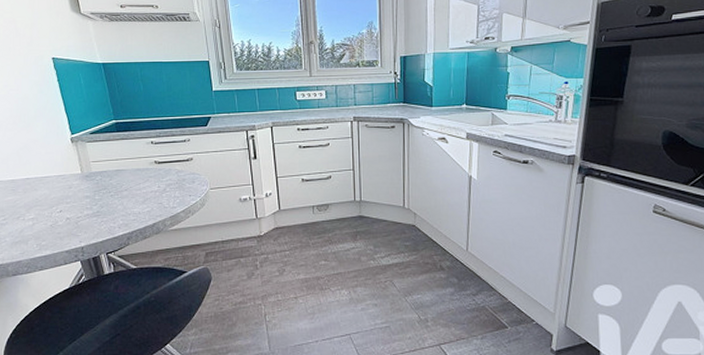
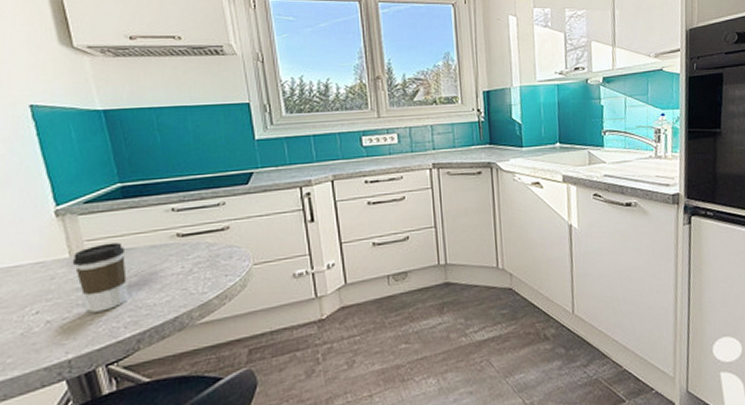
coffee cup: none [83,165,121,215] -> present [72,242,128,313]

